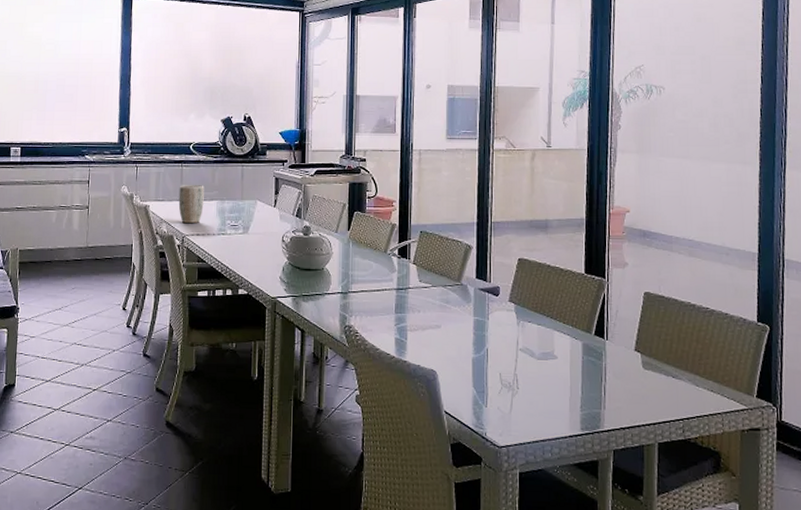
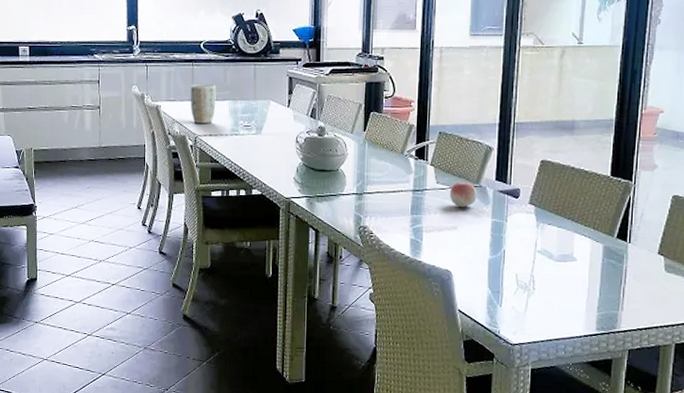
fruit: none [432,280,459,306] -> present [449,182,477,208]

